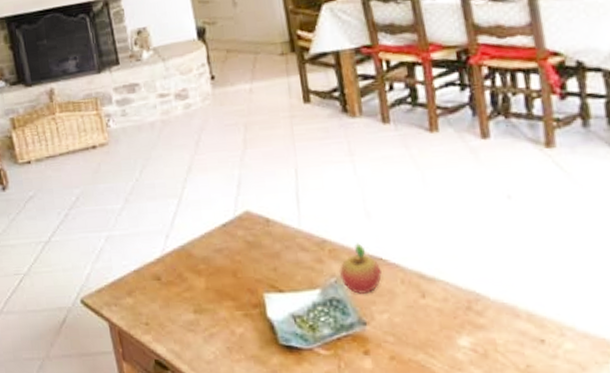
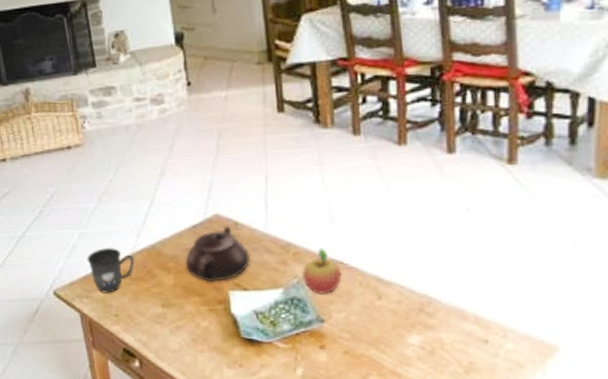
mug: none [114,251,164,300] -> present [87,248,134,293]
teapot: none [216,224,285,284] -> present [185,226,251,282]

